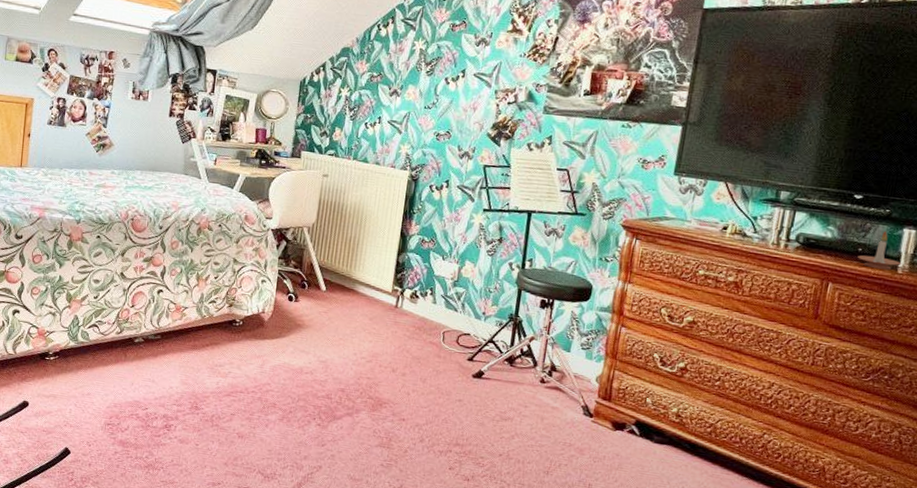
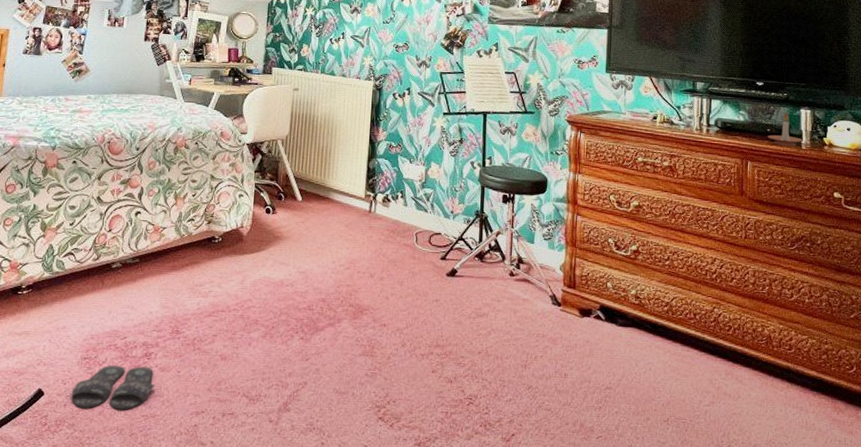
slippers: none [96,432,174,475] -> present [71,365,155,411]

